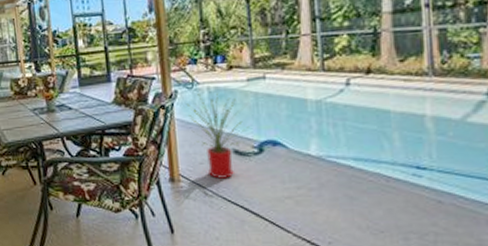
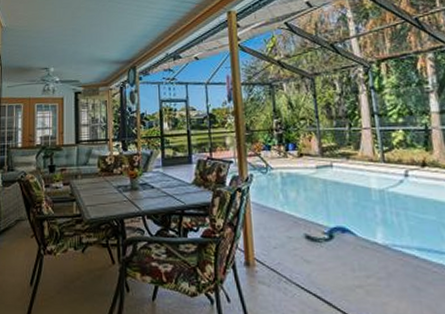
house plant: present [186,92,250,179] -> none [261,178,320,264]

